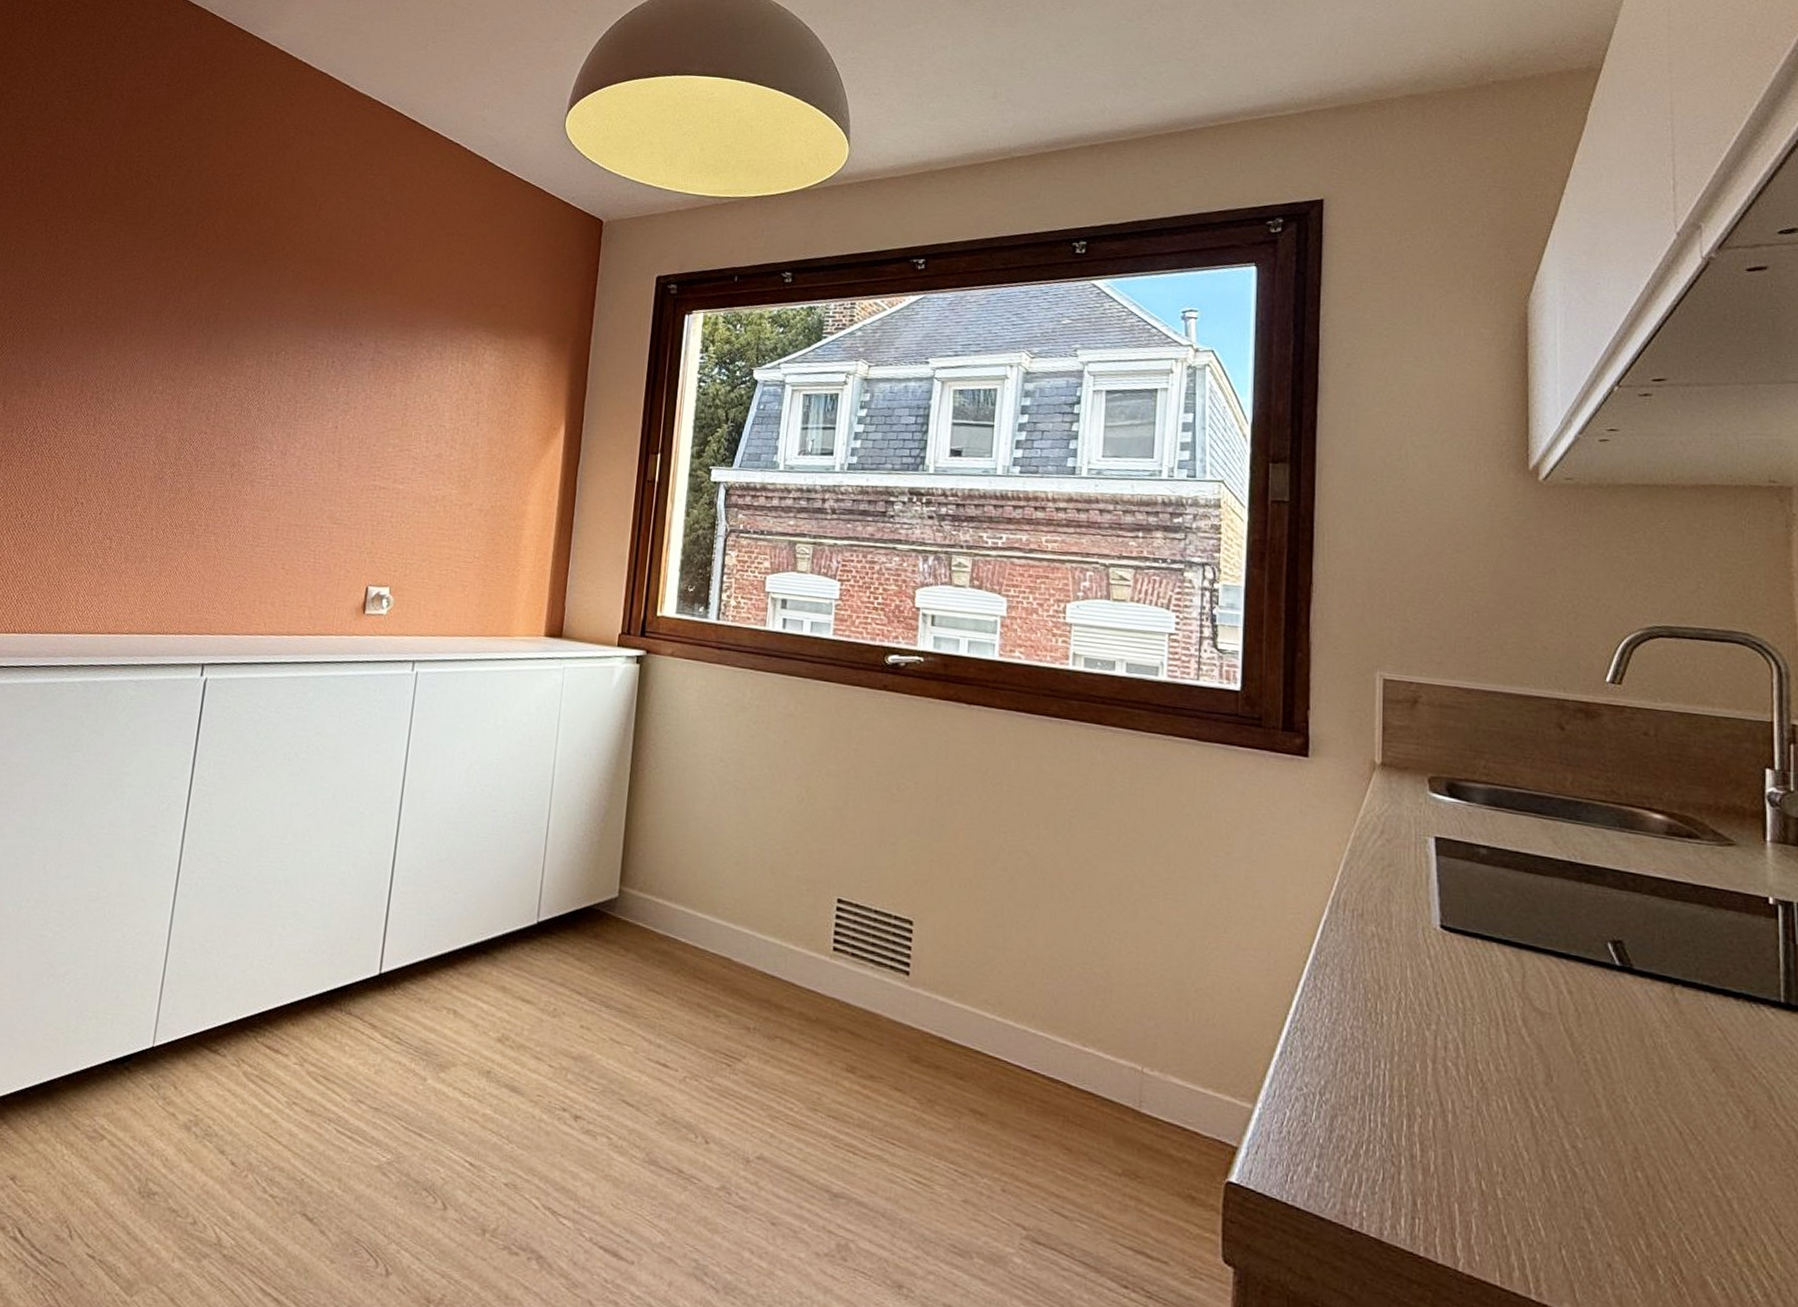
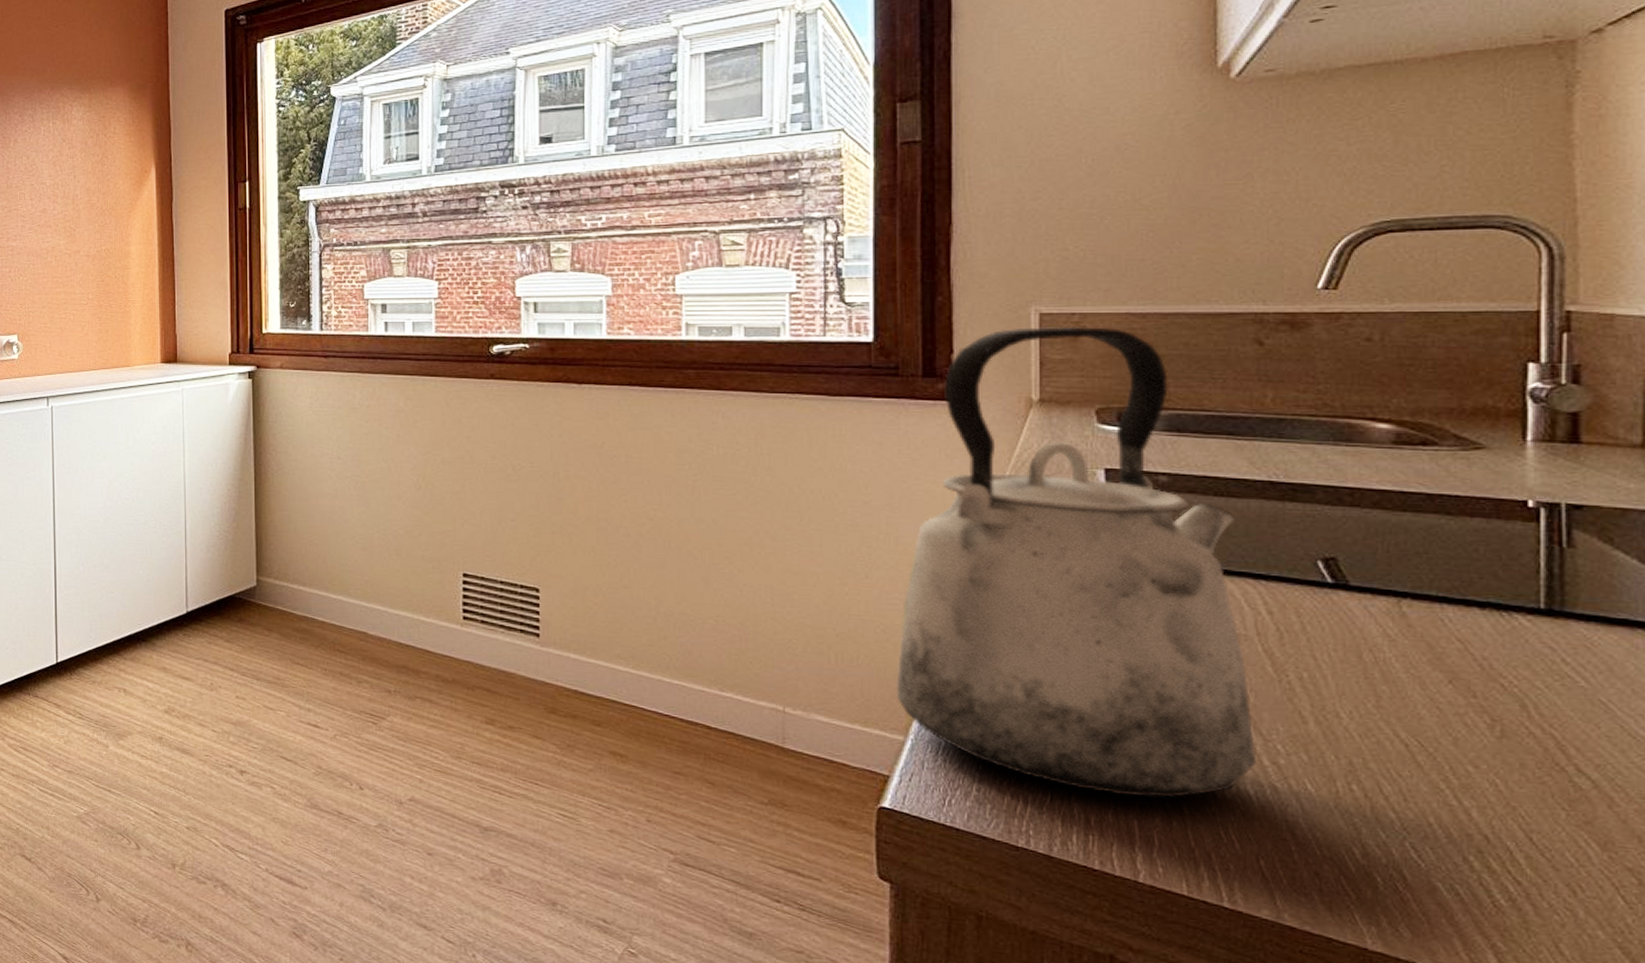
kettle: none [1247,691,1559,1181] -> present [896,326,1257,798]

